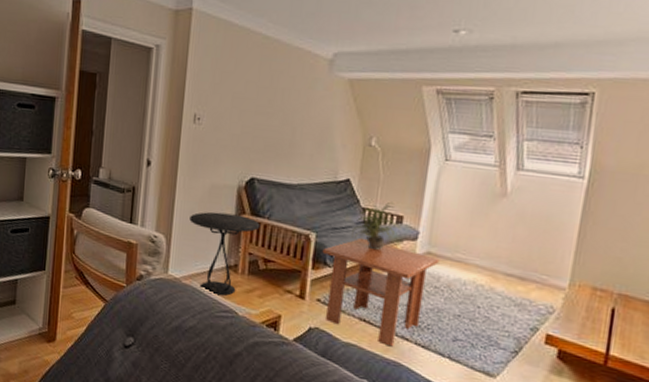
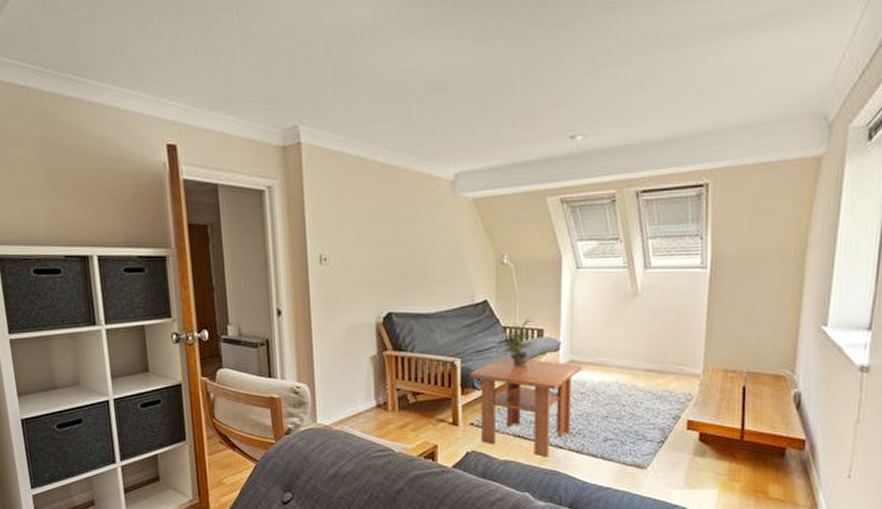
side table: present [189,211,261,297] -> none [331,352,404,436]

